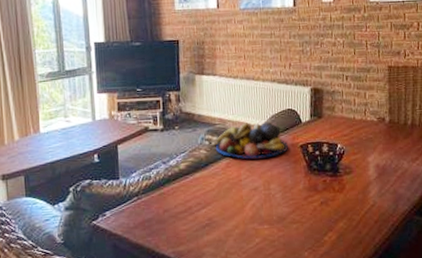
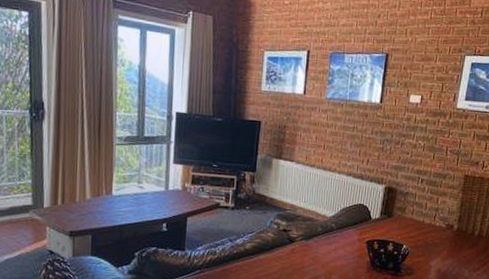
fruit bowl: present [215,122,288,159] -> none [283,212,354,249]

